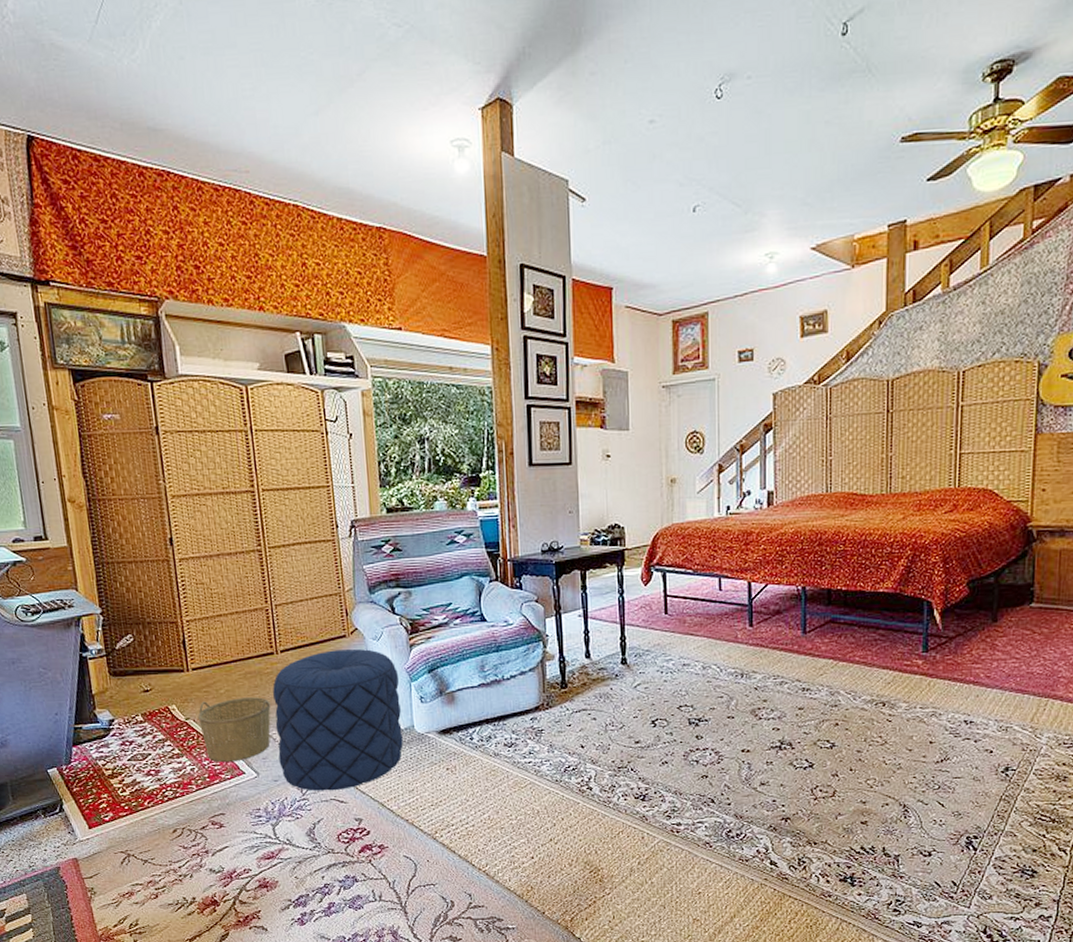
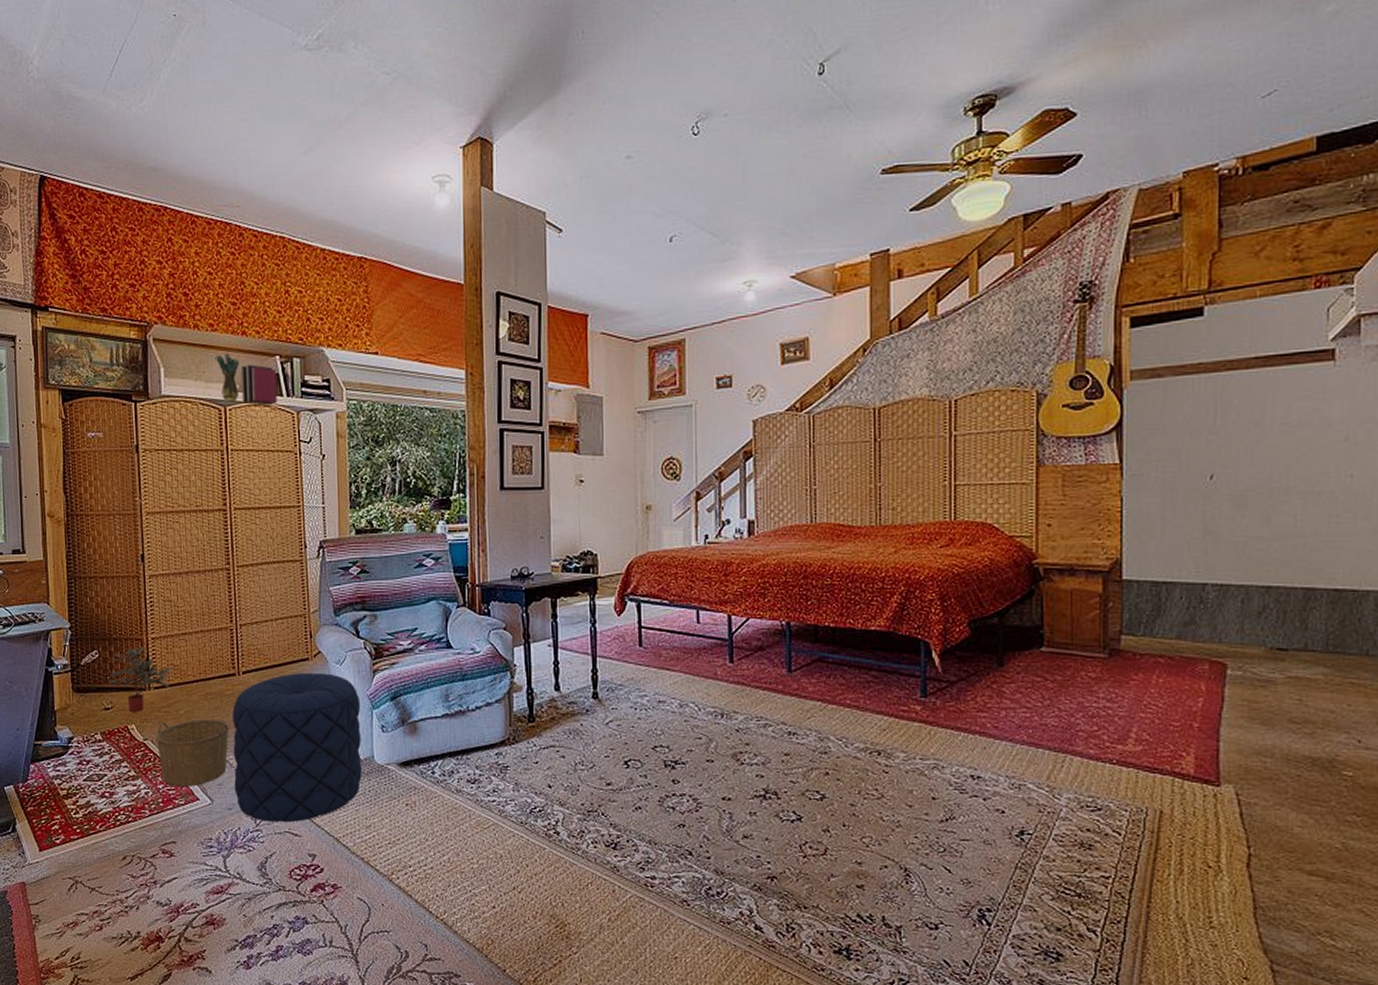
potted plant: none [145,630,212,693] -> present [108,647,175,712]
vase: none [232,329,260,382] -> present [215,352,240,403]
books: none [260,341,300,384] -> present [240,364,277,406]

